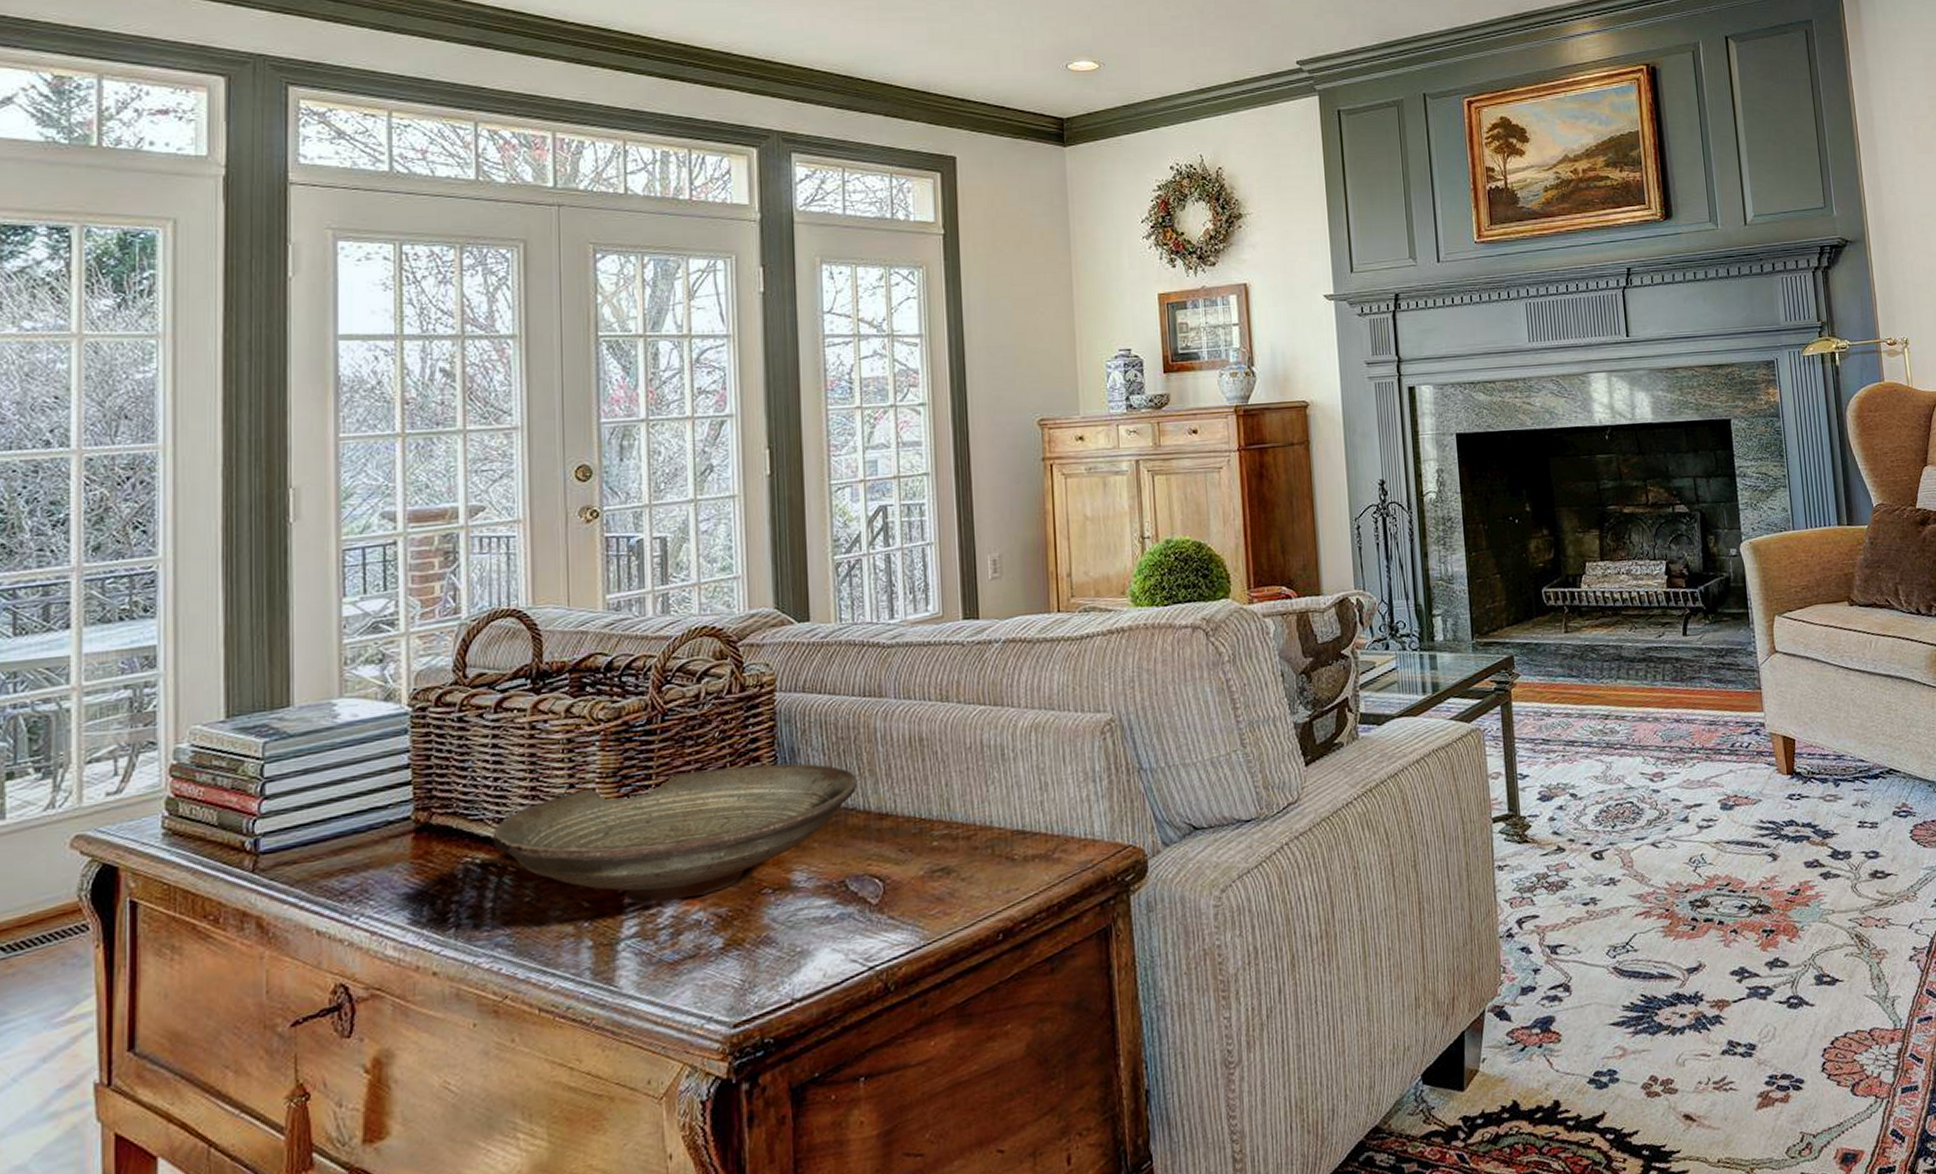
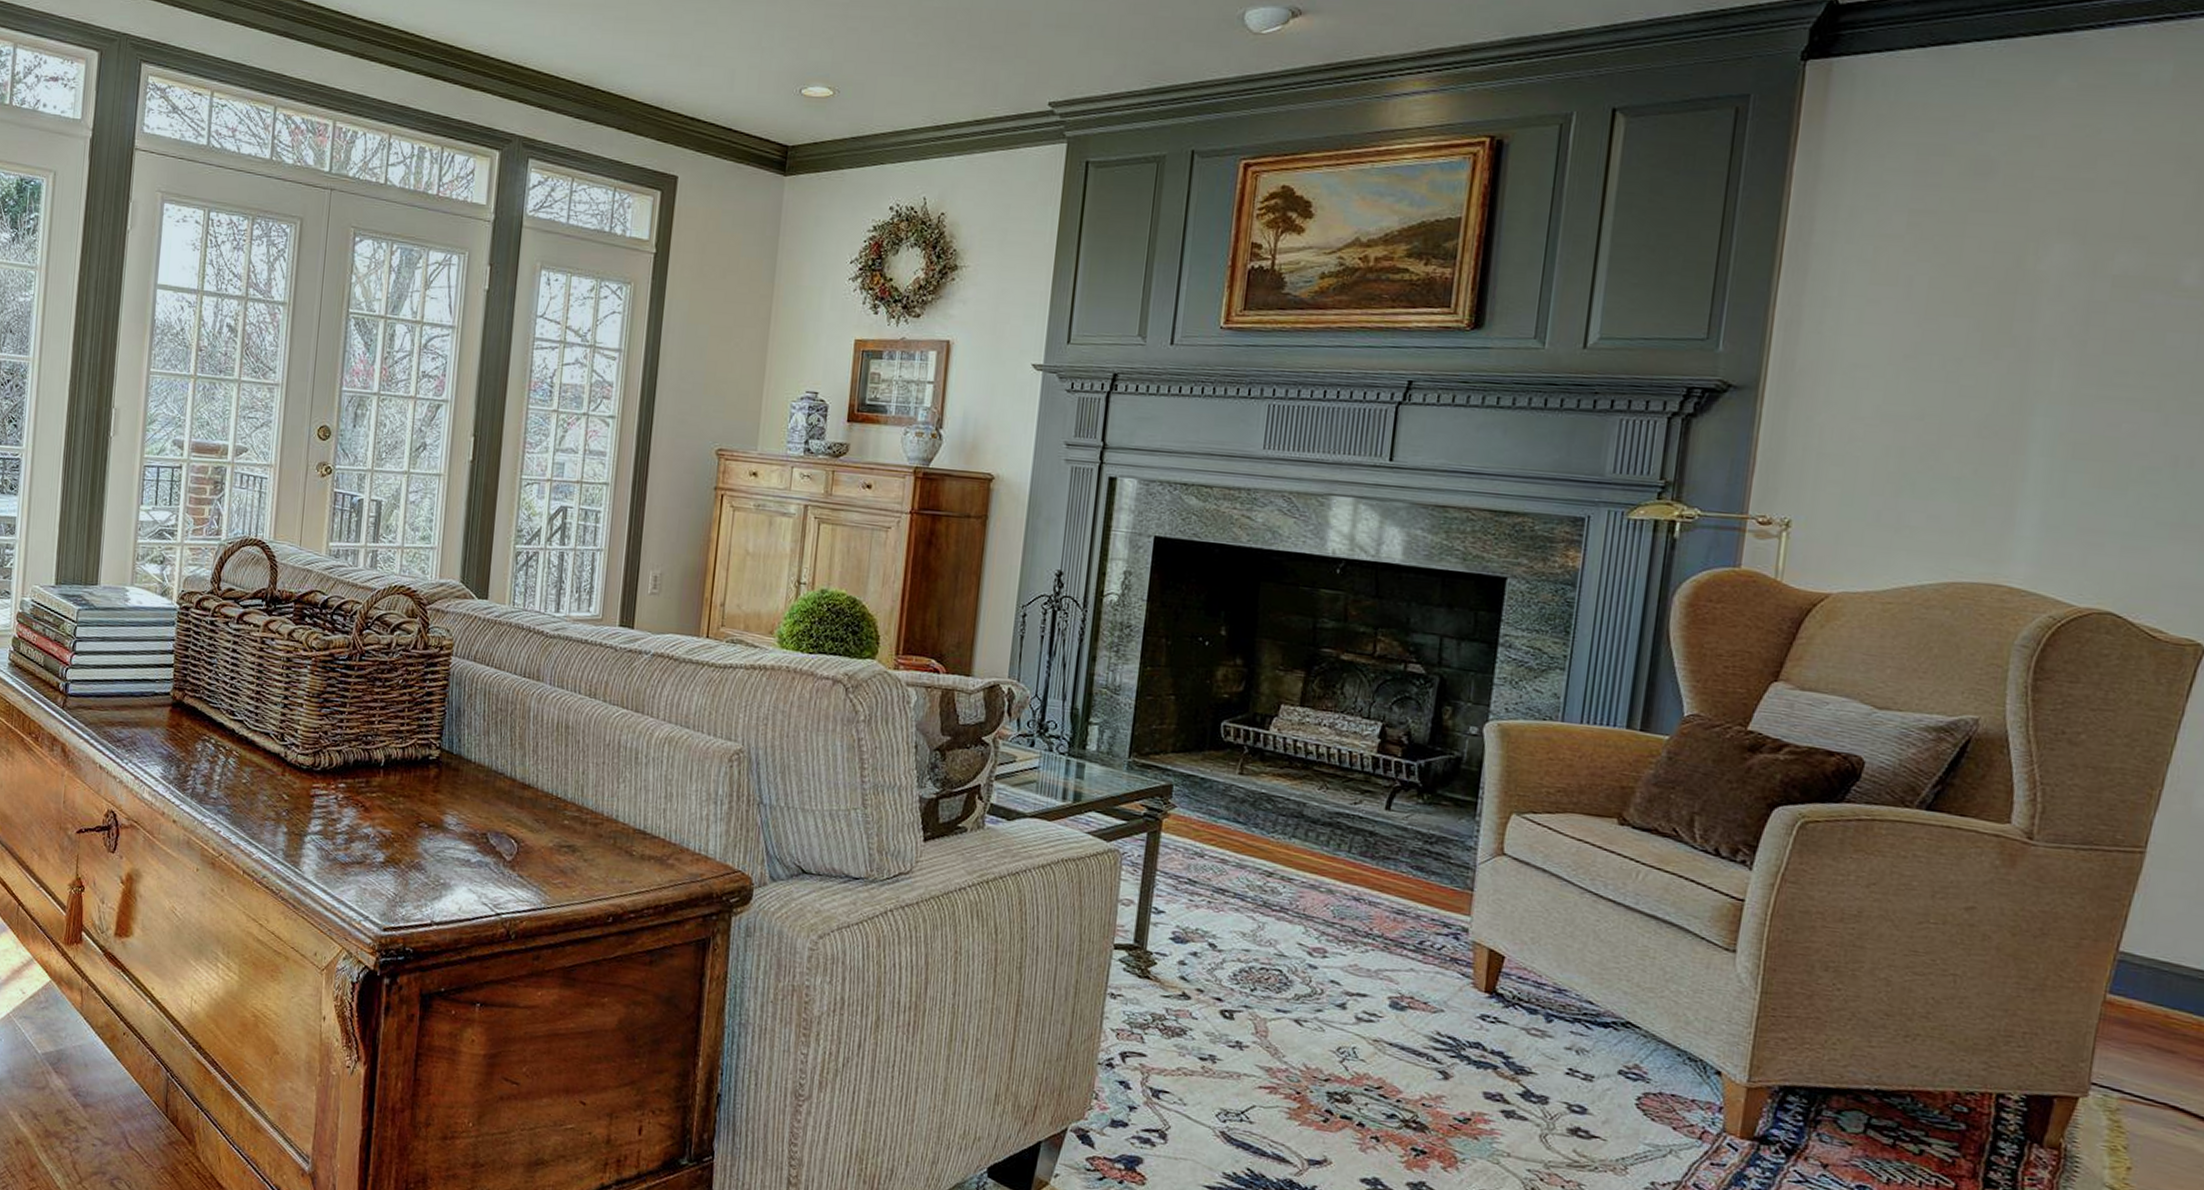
decorative bowl: present [492,763,858,905] -> none [224,702,509,815]

